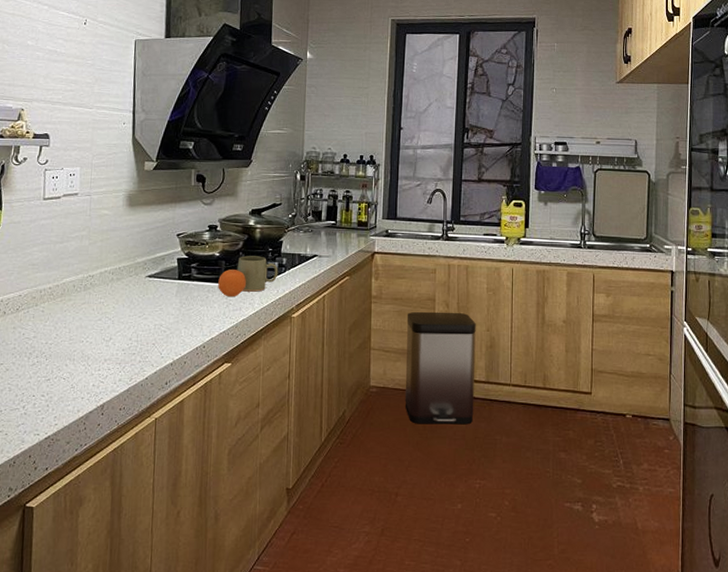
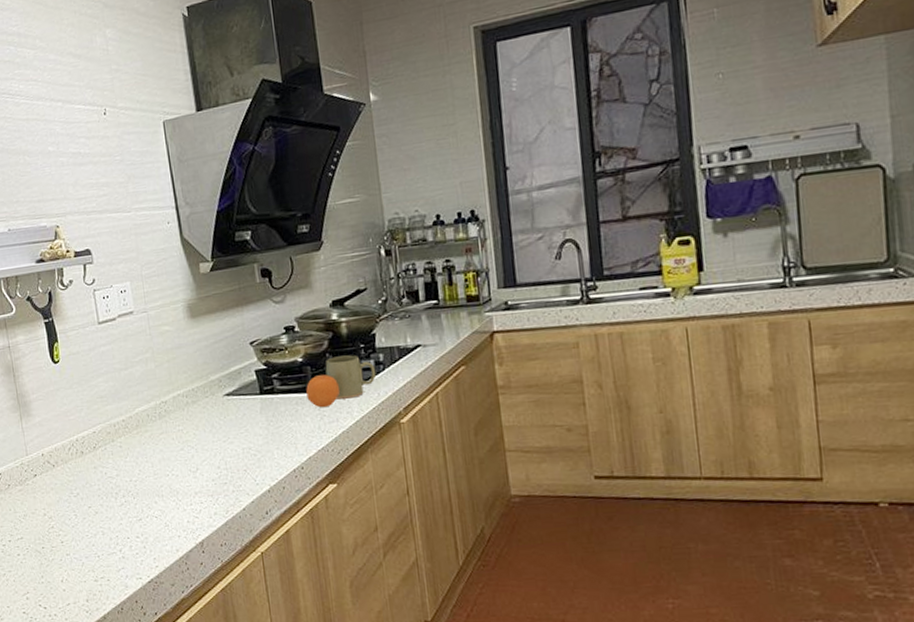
pedal bin: present [405,311,476,425] -> none [547,393,654,537]

